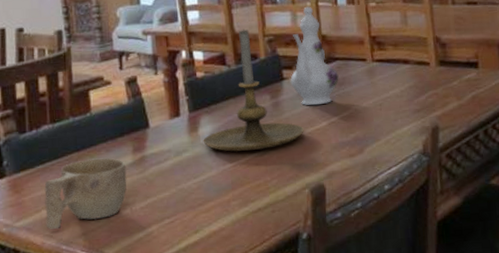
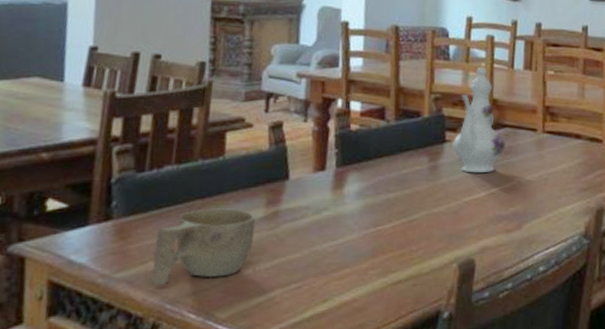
candle holder: present [203,29,304,152] -> none [347,83,461,215]

